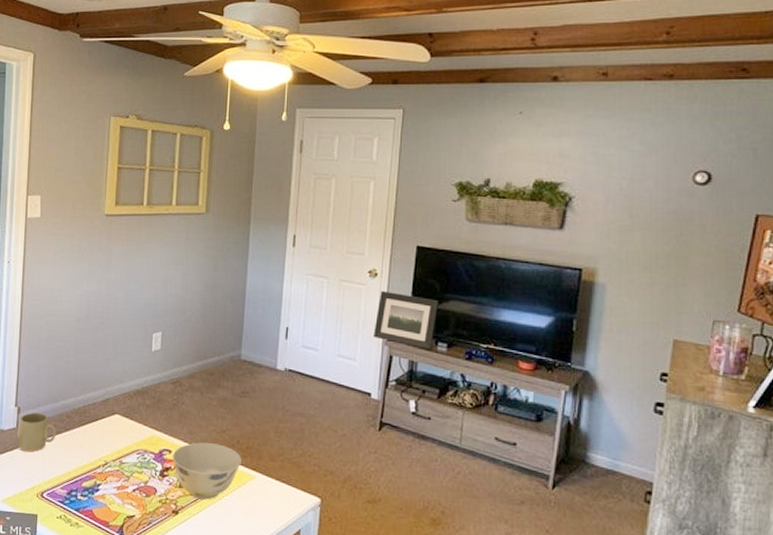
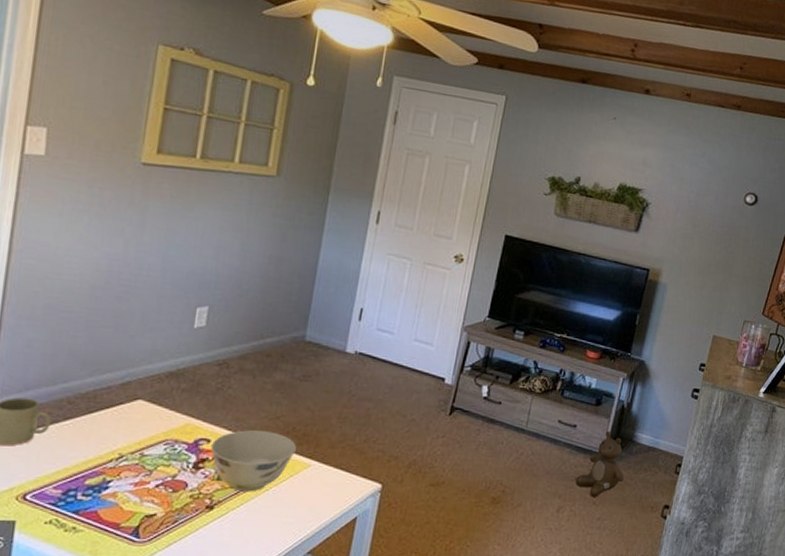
picture frame: present [374,290,440,350] -> none [453,276,522,338]
teddy bear: none [522,449,580,525] -> present [575,430,624,497]

